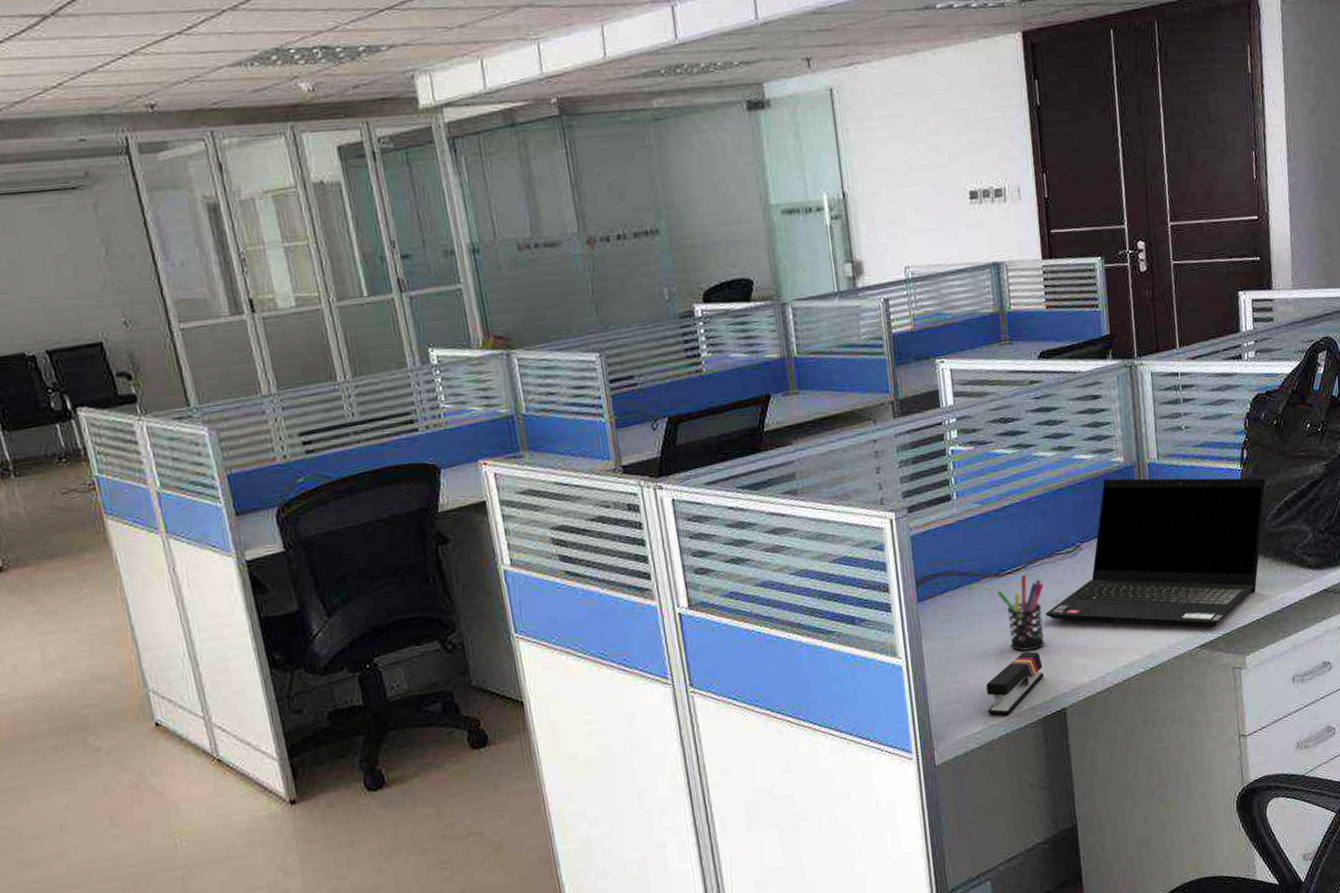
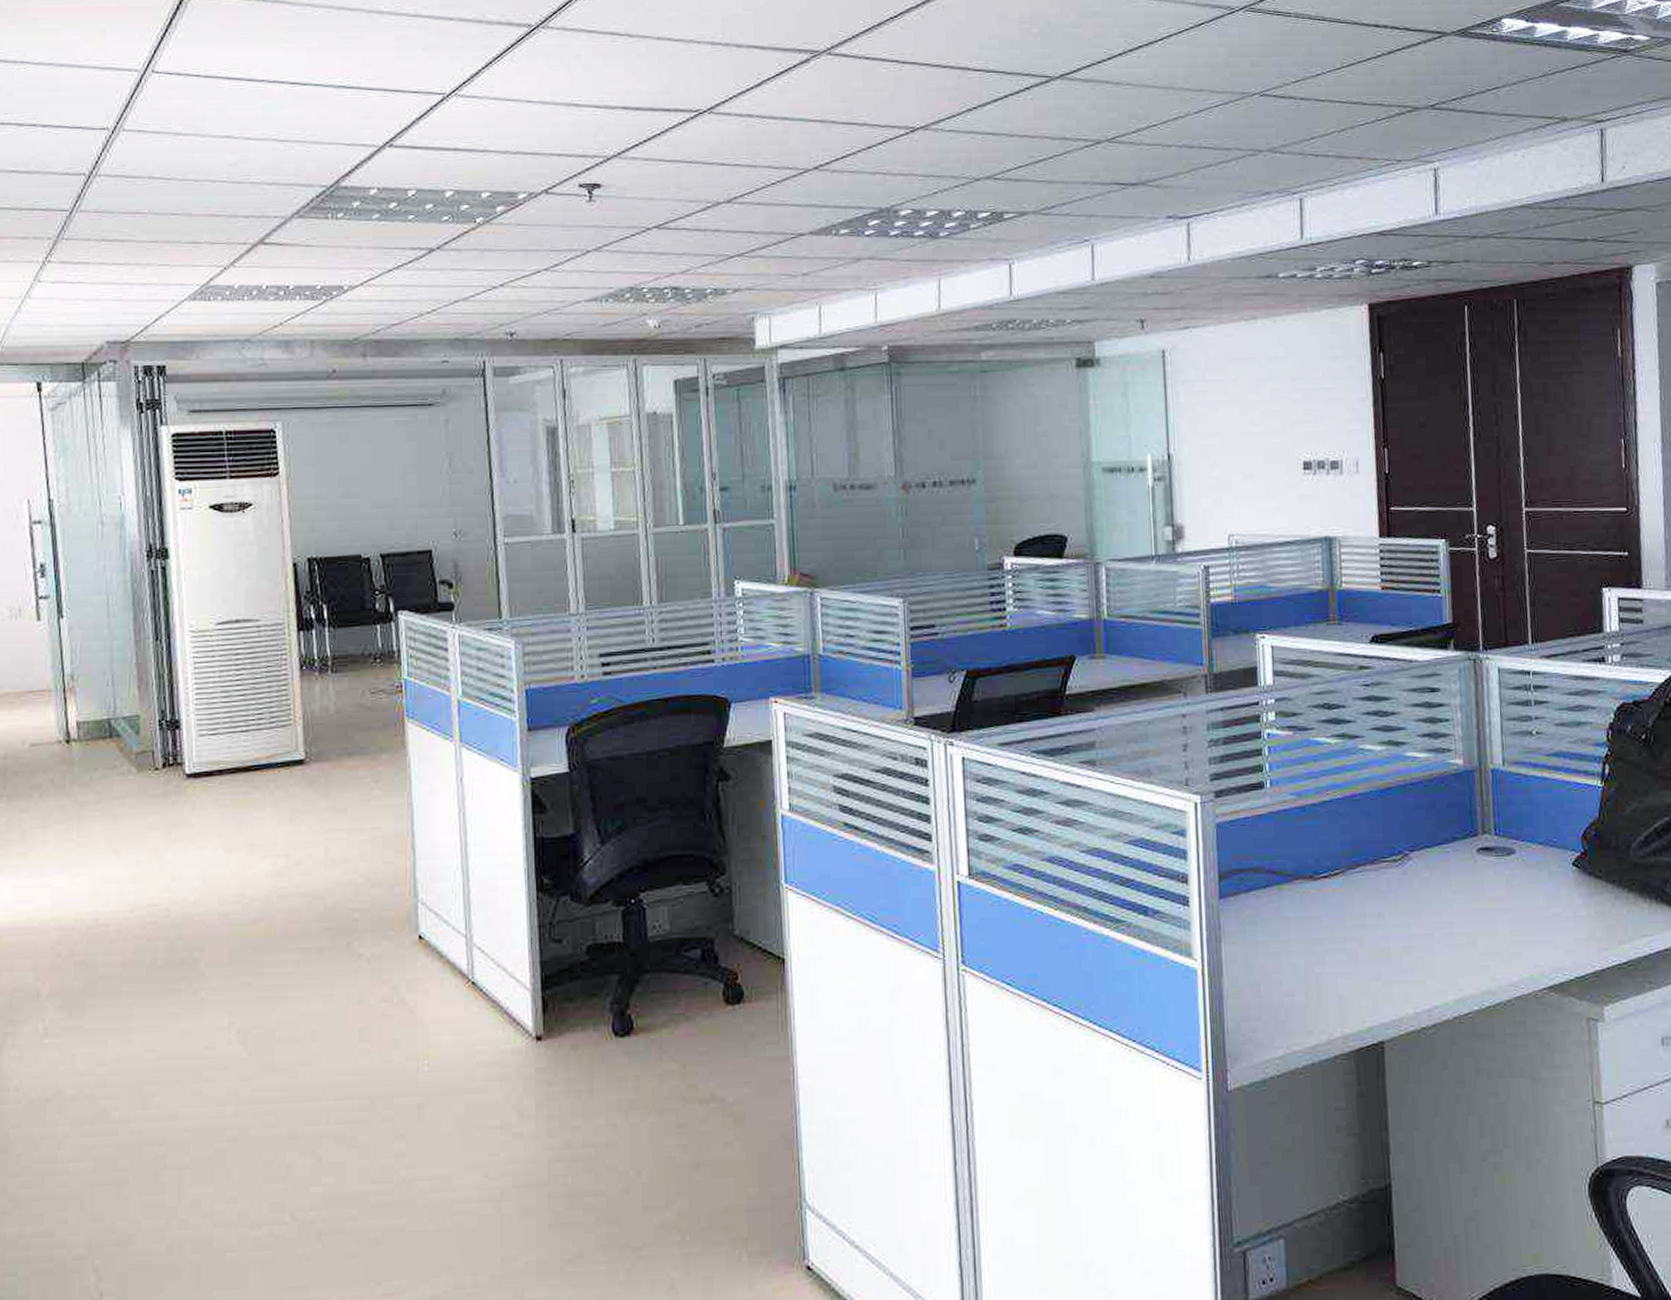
stapler: present [986,651,1044,716] -> none [1291,970,1360,1042]
pen holder: present [997,574,1045,651] -> none [1311,880,1364,969]
laptop computer: present [1045,478,1266,627] -> none [1365,782,1632,967]

